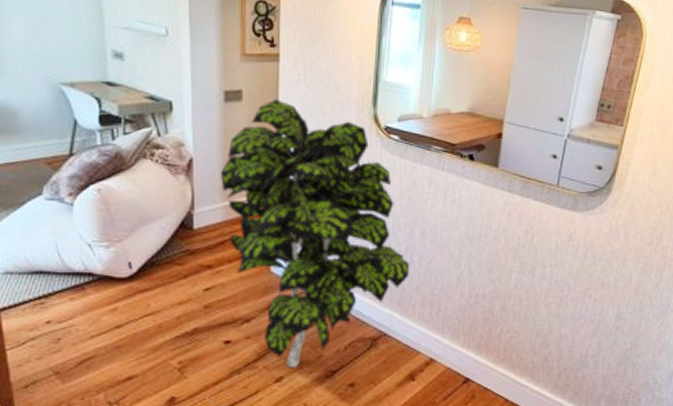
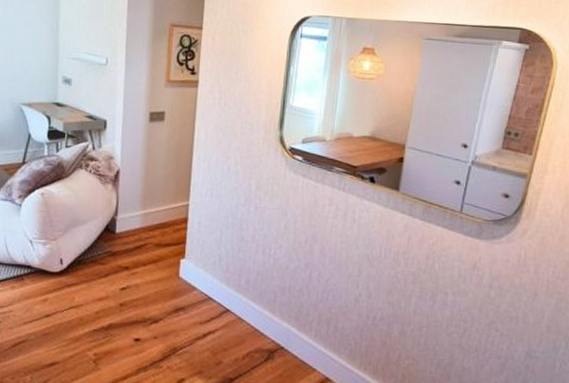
indoor plant: present [221,99,410,369] -> none [141,120,309,372]

